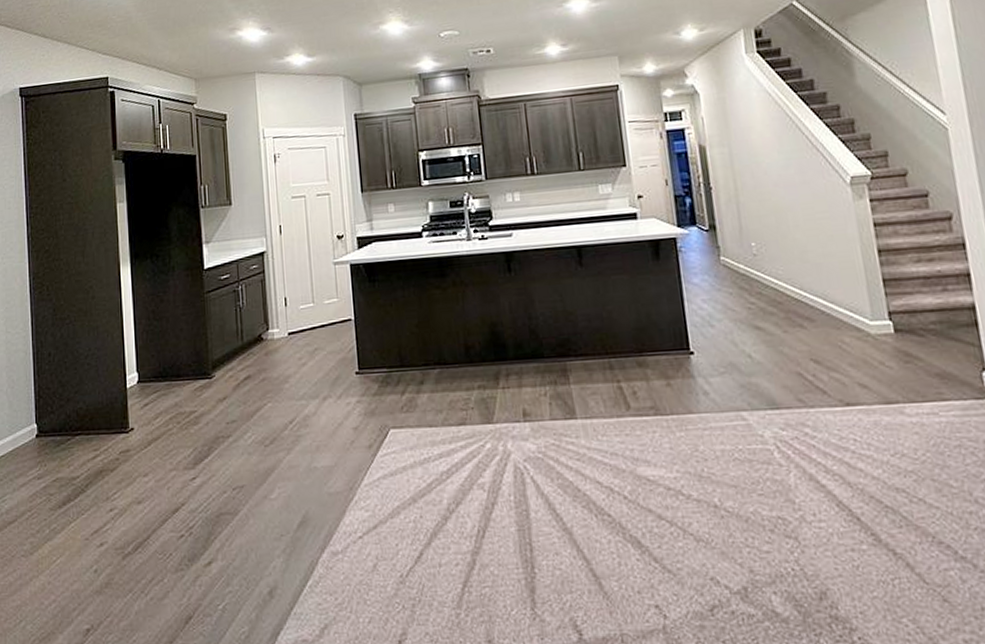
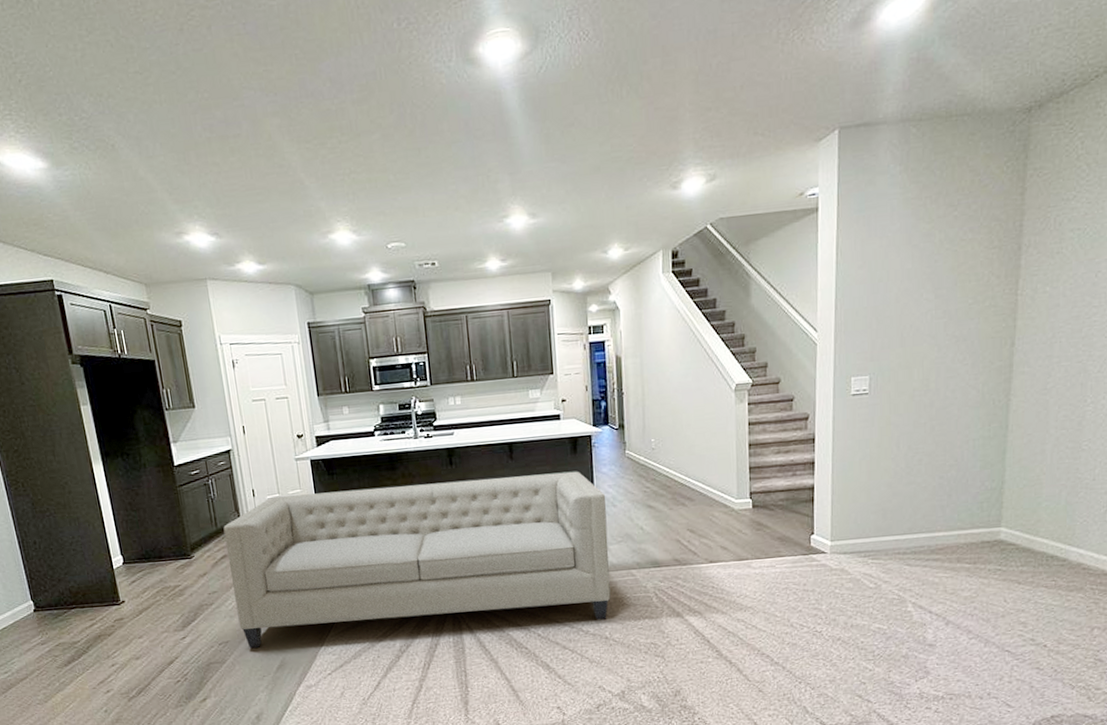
sofa: none [249,281,717,496] -> present [223,471,611,648]

